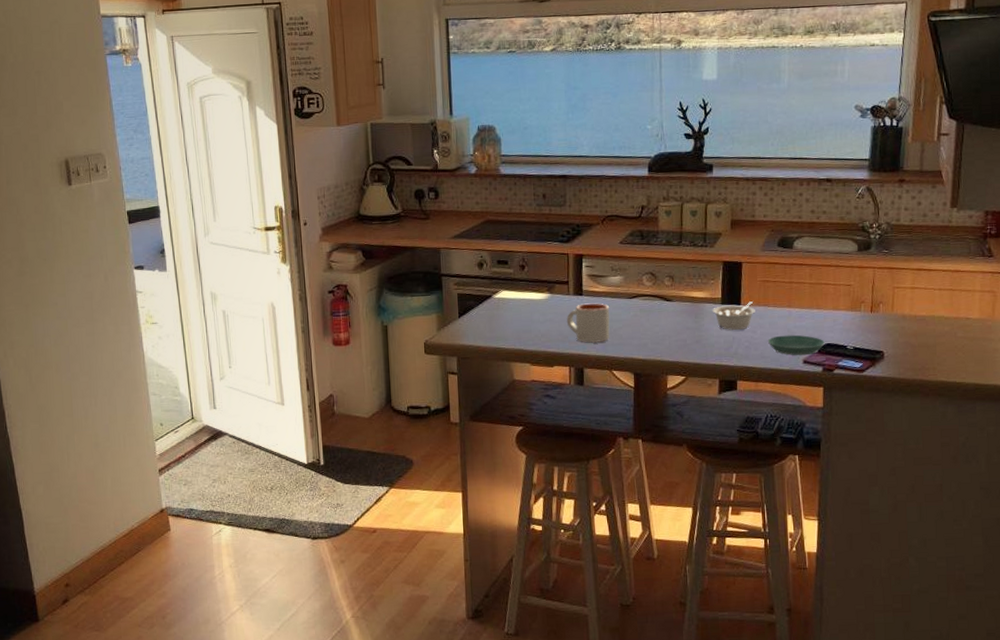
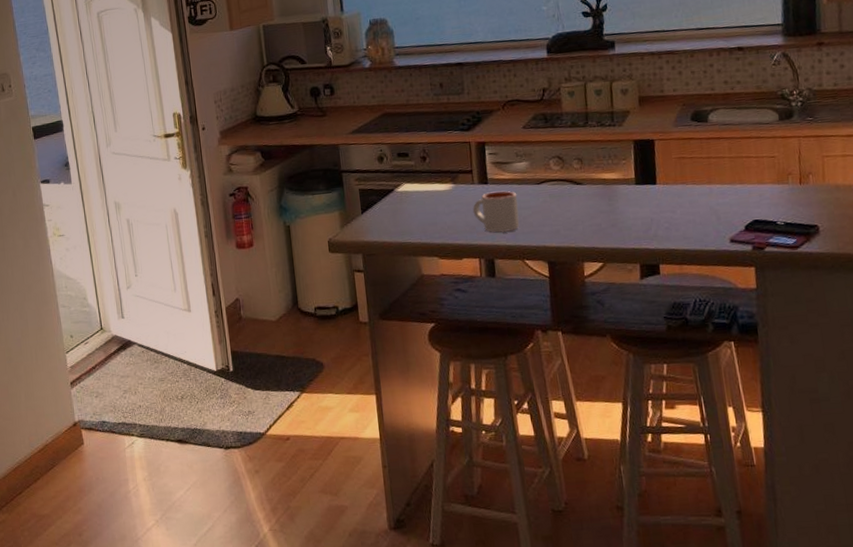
legume: present [712,301,755,330] -> none [626,180,673,212]
saucer: present [767,335,825,356] -> none [688,212,752,235]

